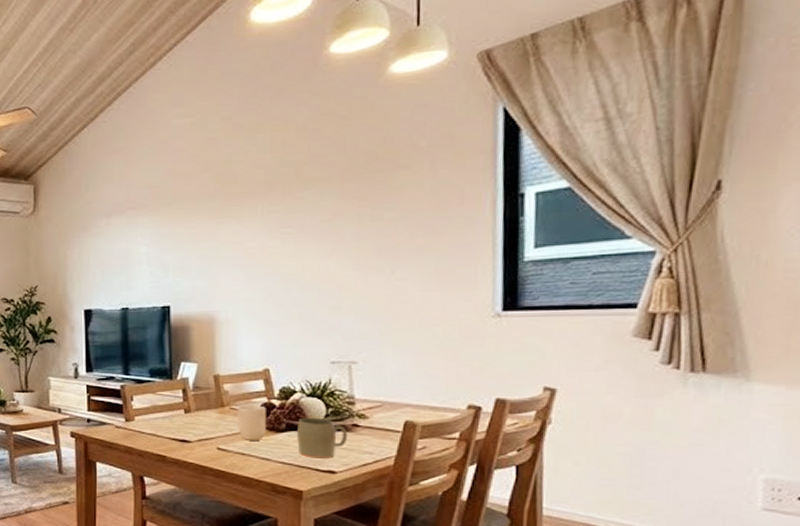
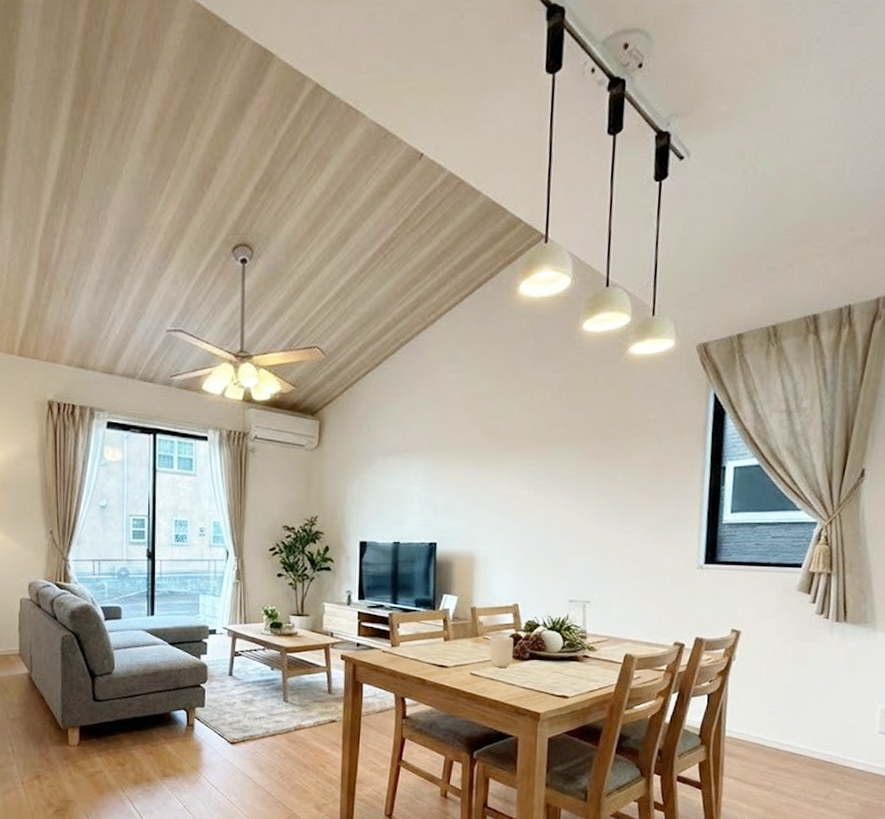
mug: present [297,417,348,458] -> none [538,648,580,685]

